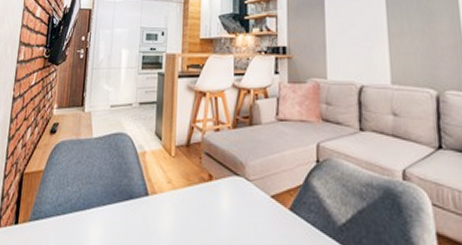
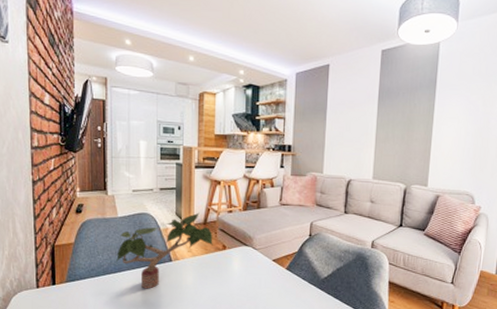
potted plant: none [86,131,197,234] -> present [116,212,213,289]

